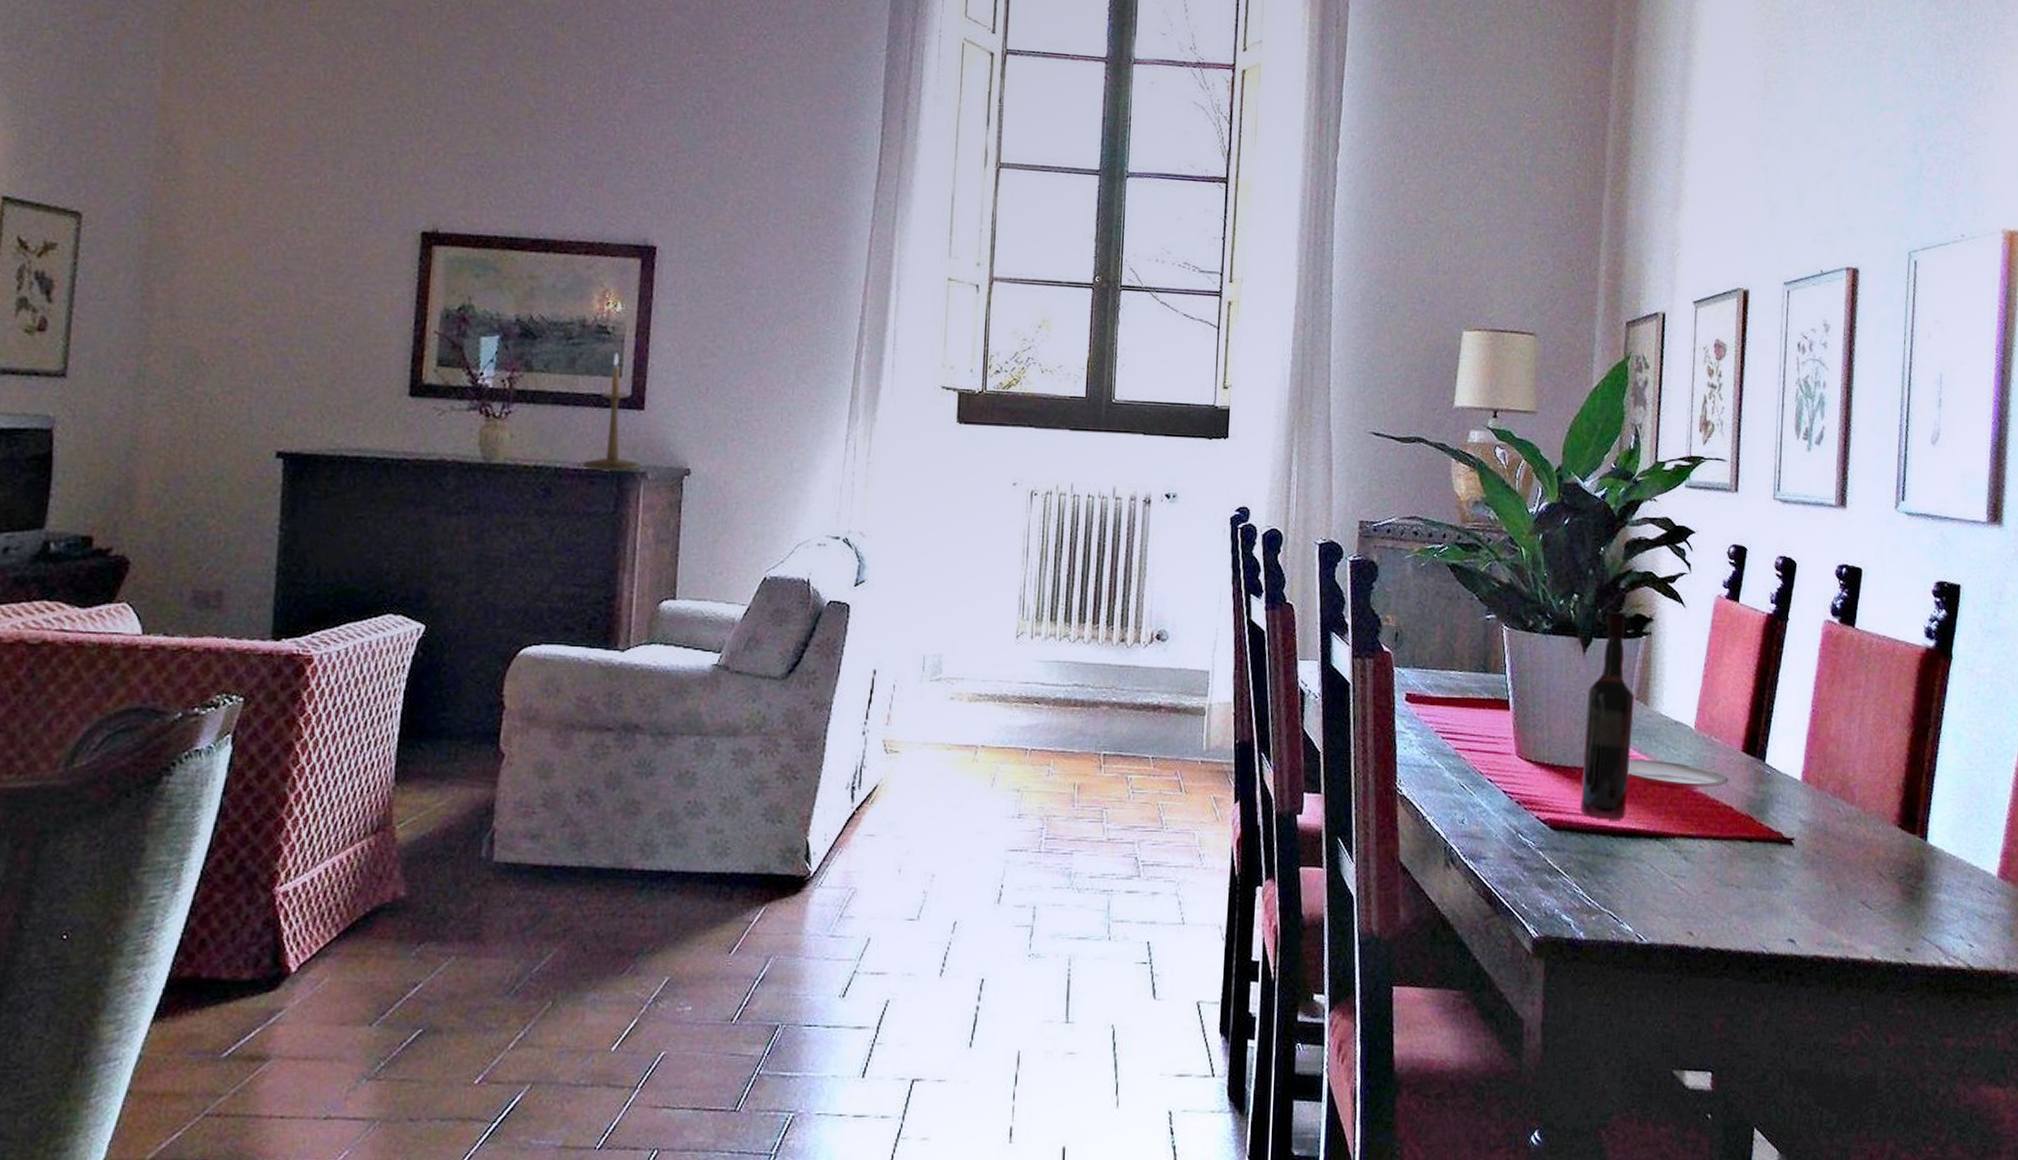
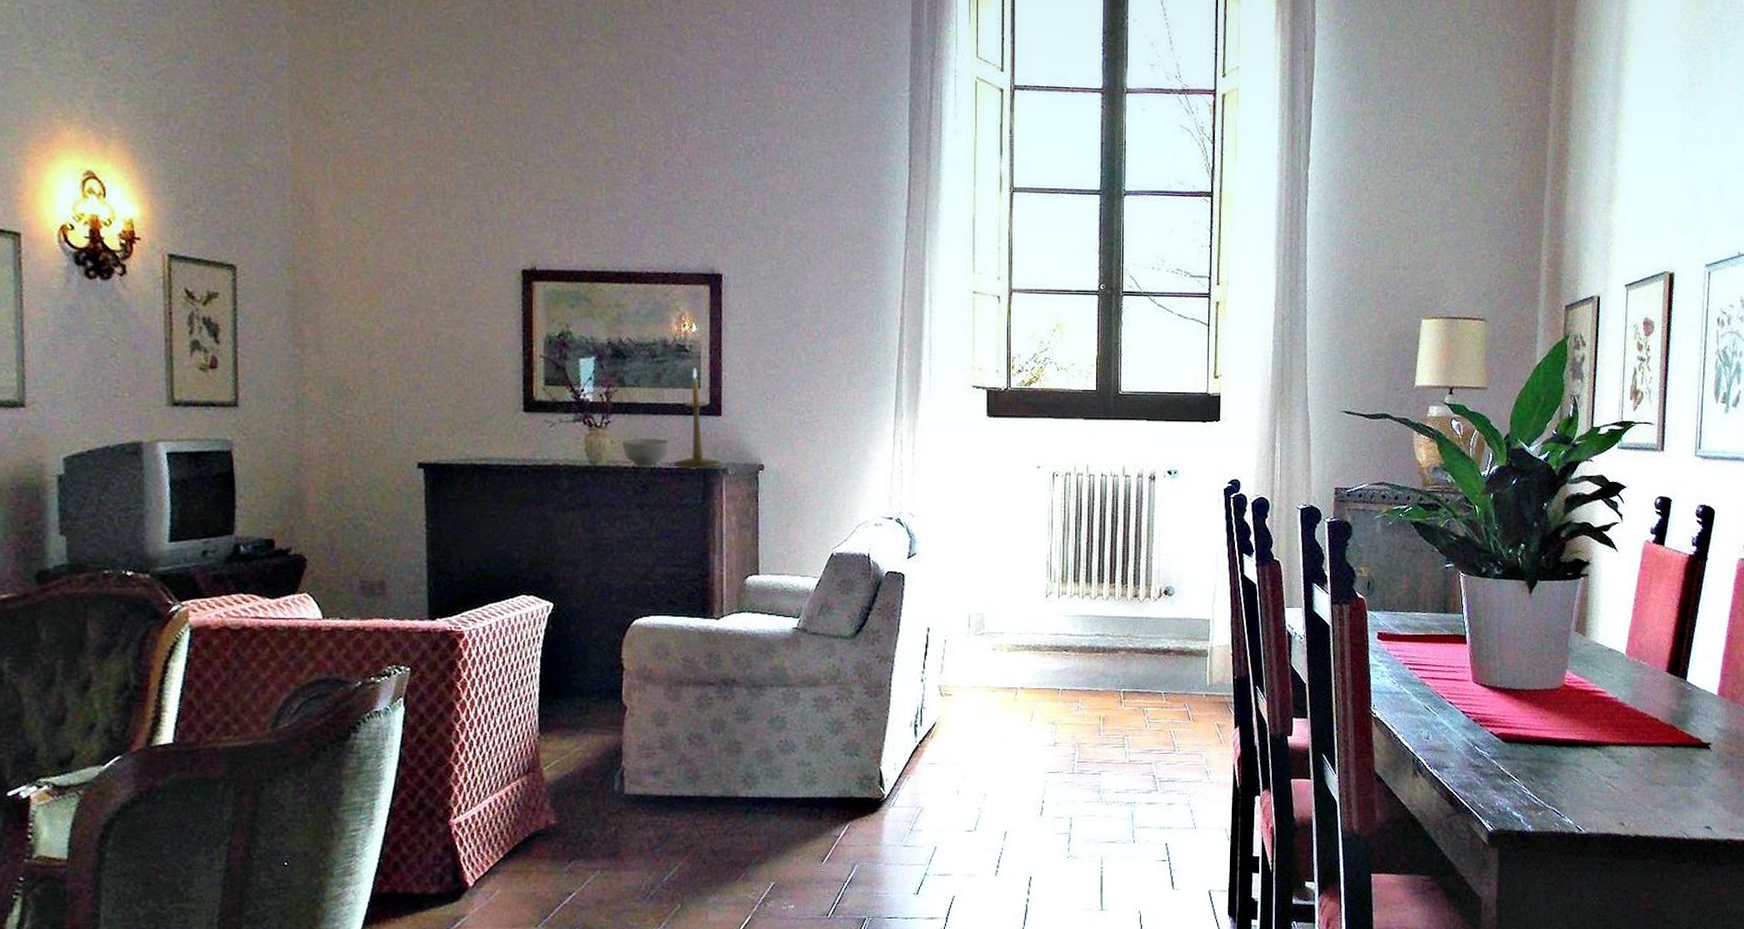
bowl: none [523,433,579,466] -> present [622,439,669,466]
wine bottle: present [1580,611,1635,820] -> none [1528,557,1574,733]
plate: present [1628,759,1730,789] -> none [1568,681,1656,705]

